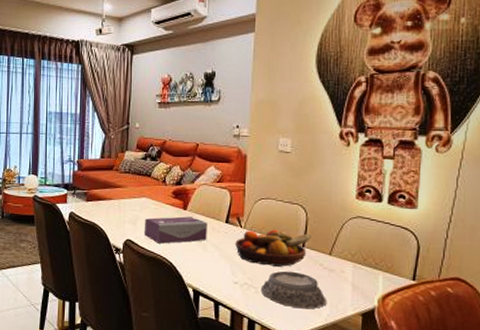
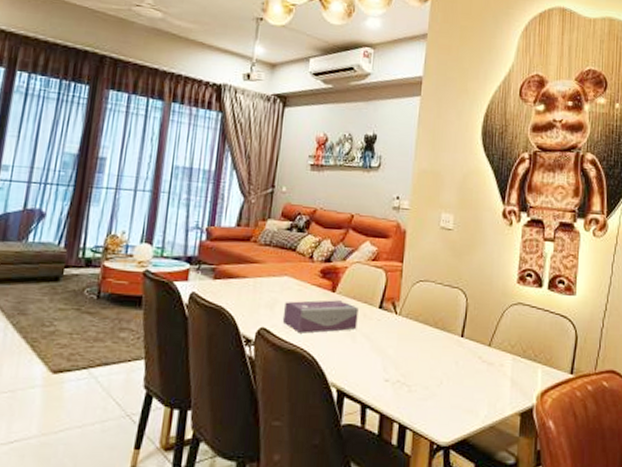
fruit bowl: present [235,229,311,267] -> none [388,316,471,360]
mortar: present [260,270,327,310] -> none [414,365,485,410]

